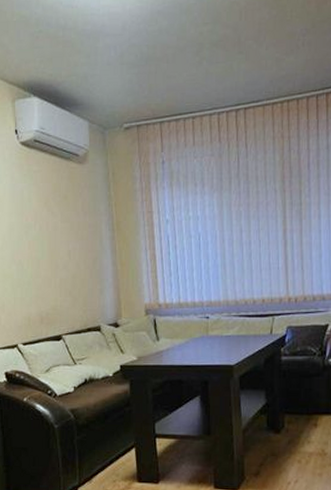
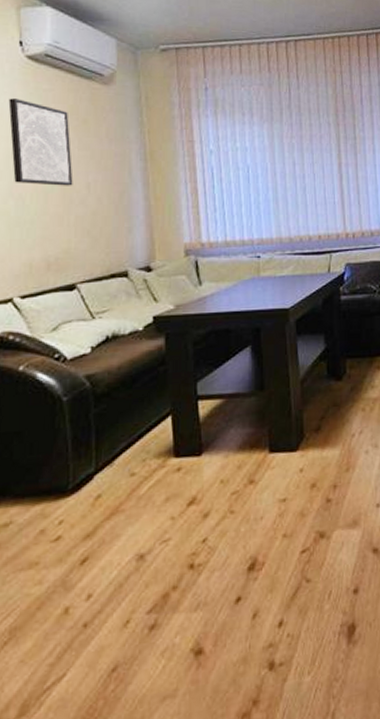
wall art: none [9,180,58,254] -> present [8,98,73,186]

